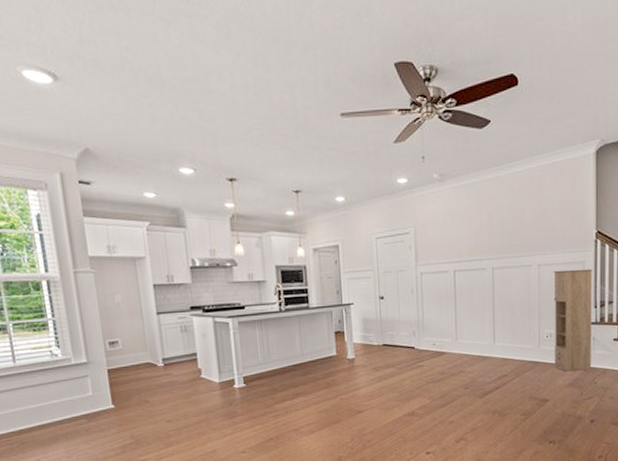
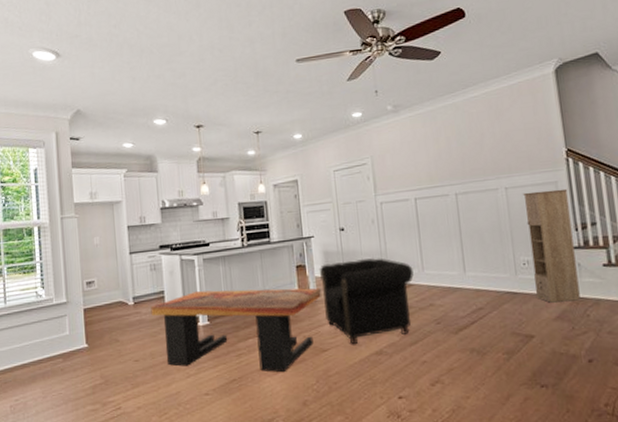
coffee table: none [182,353,359,432] -> present [150,288,321,373]
armchair: none [358,326,447,407] -> present [320,258,414,345]

